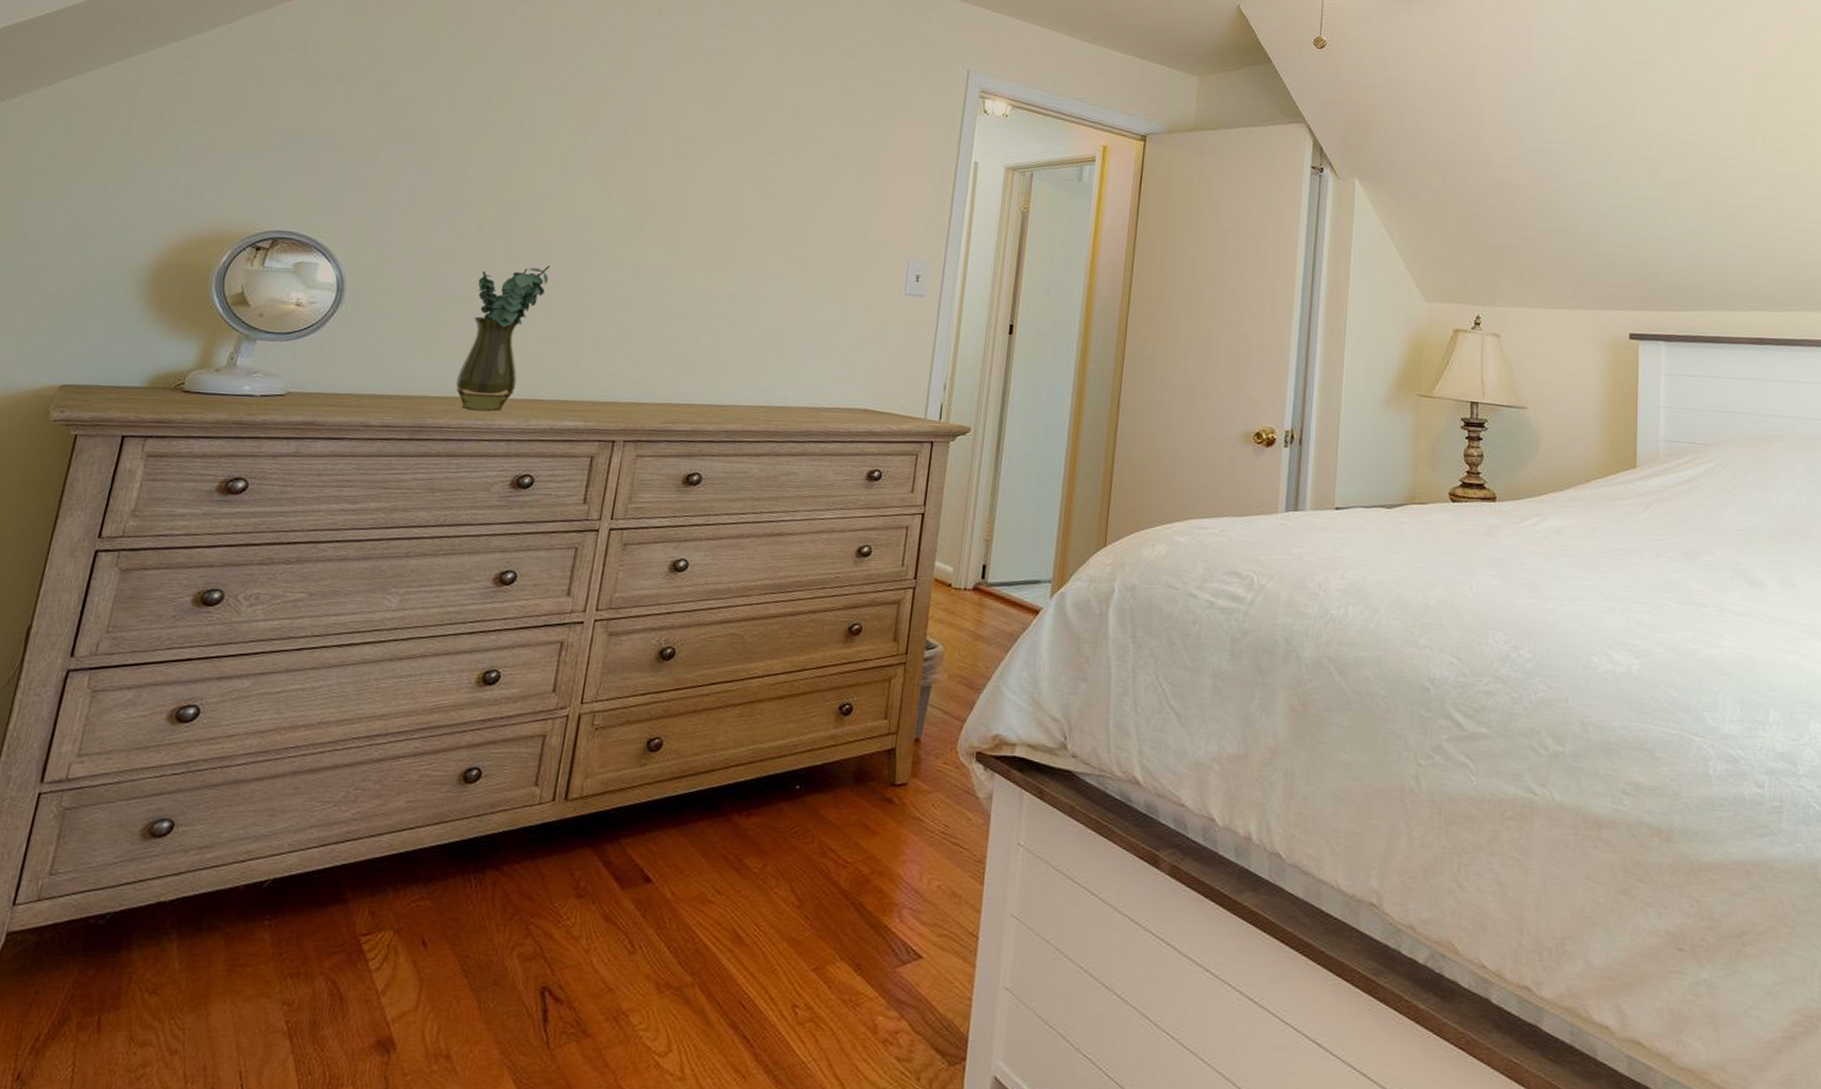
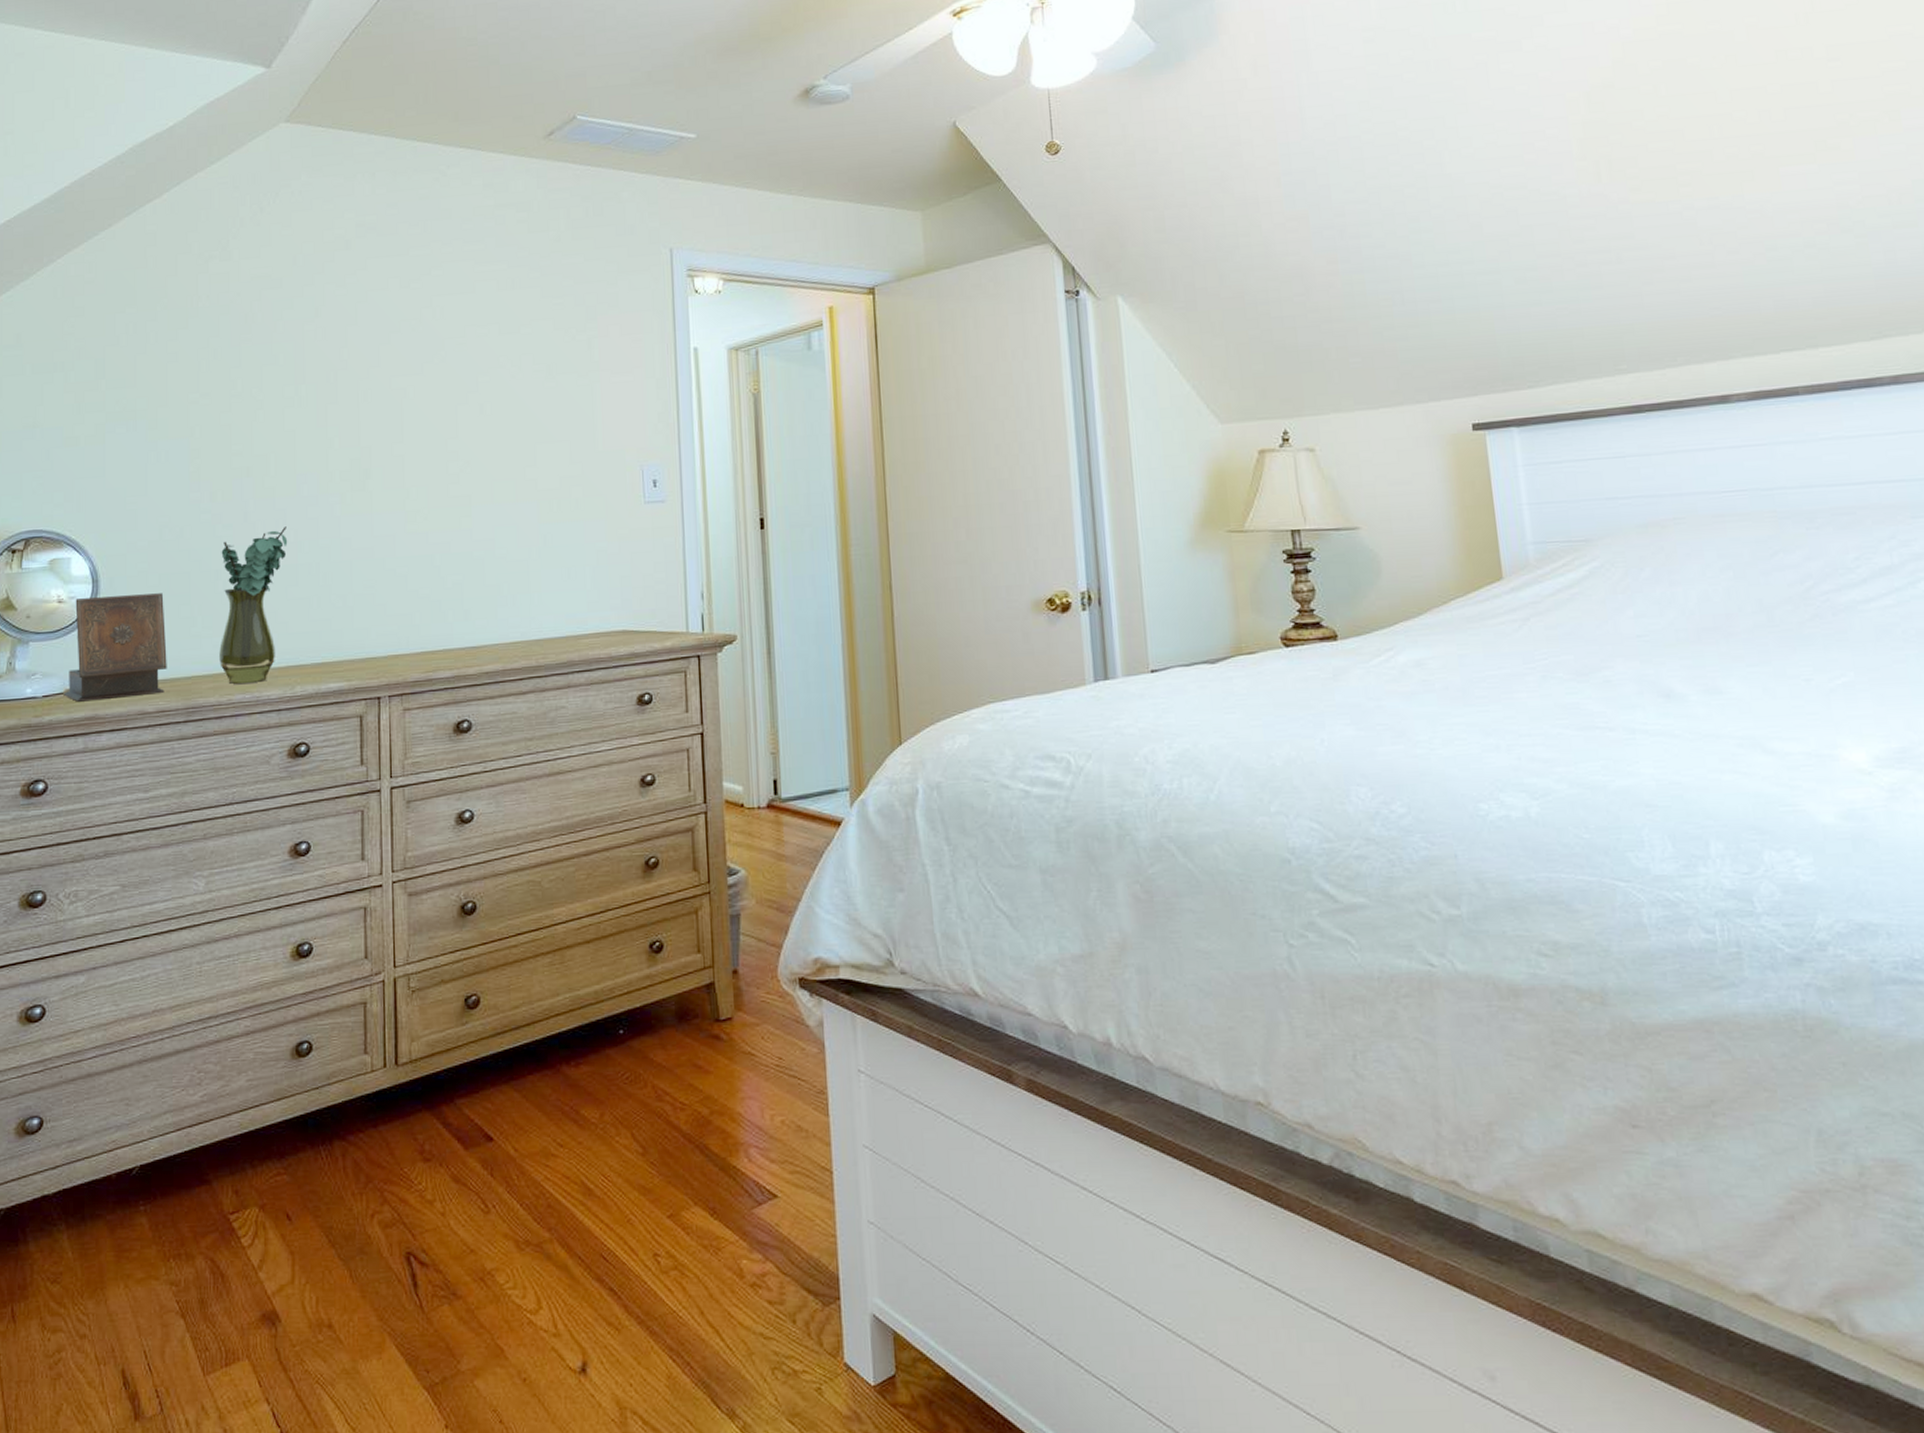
jewelry box: none [283,304,410,409] -> present [63,593,167,702]

